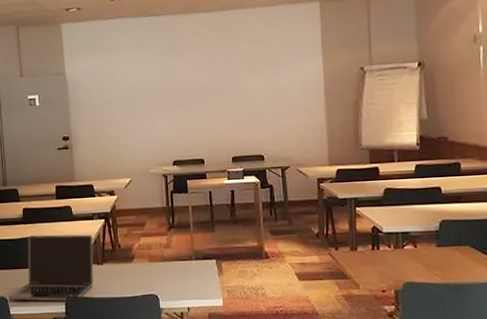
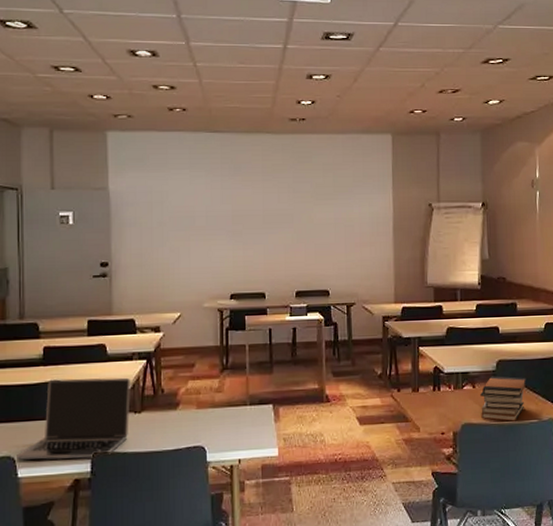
book stack: none [422,236,474,282] -> present [480,376,527,422]

